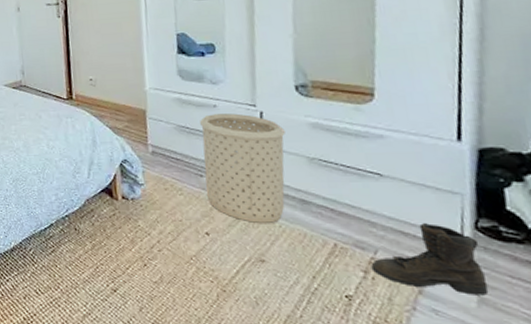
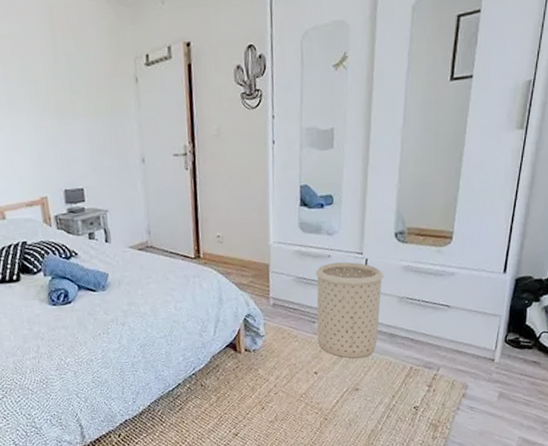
boot: present [370,223,489,296] -> none [434,341,506,393]

